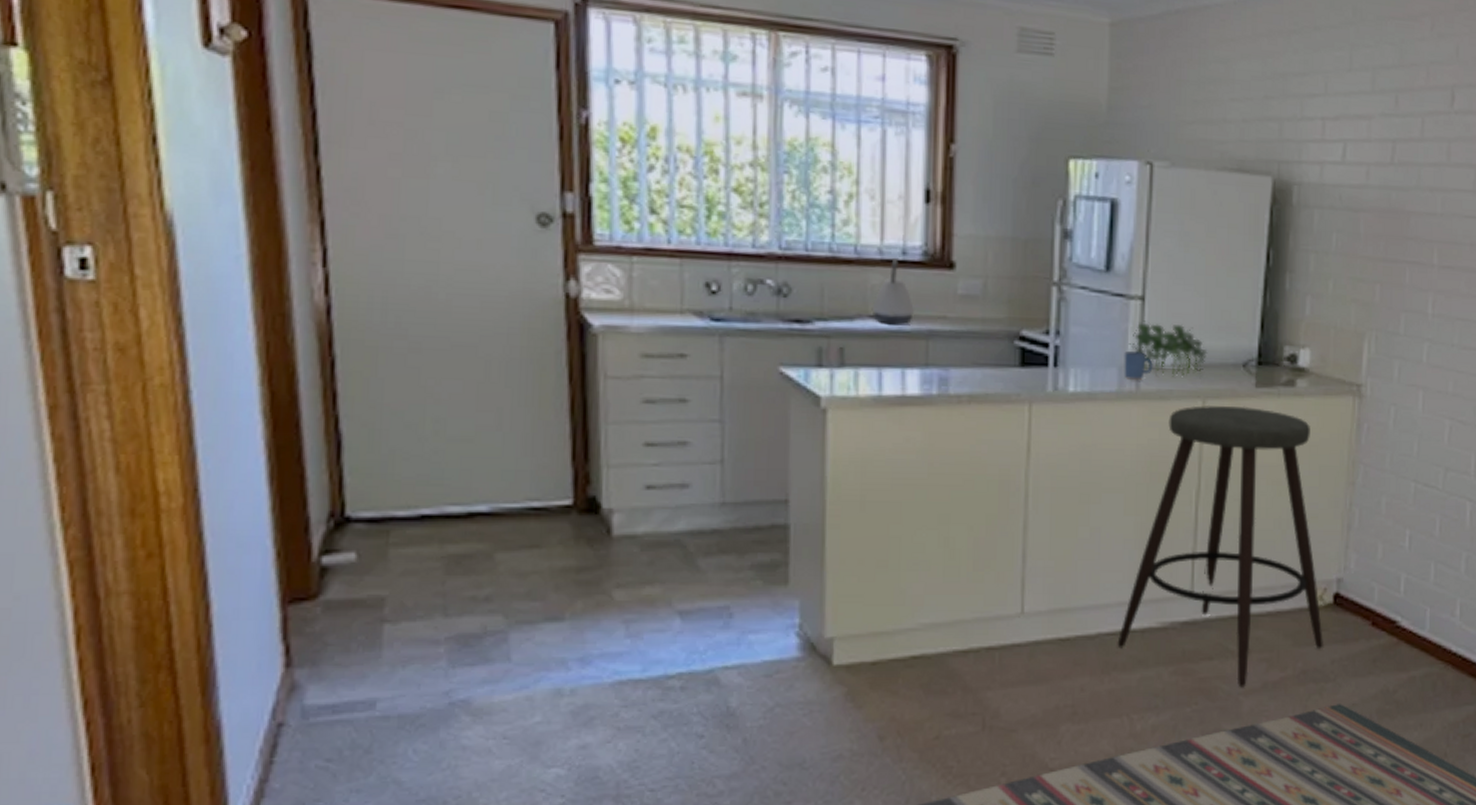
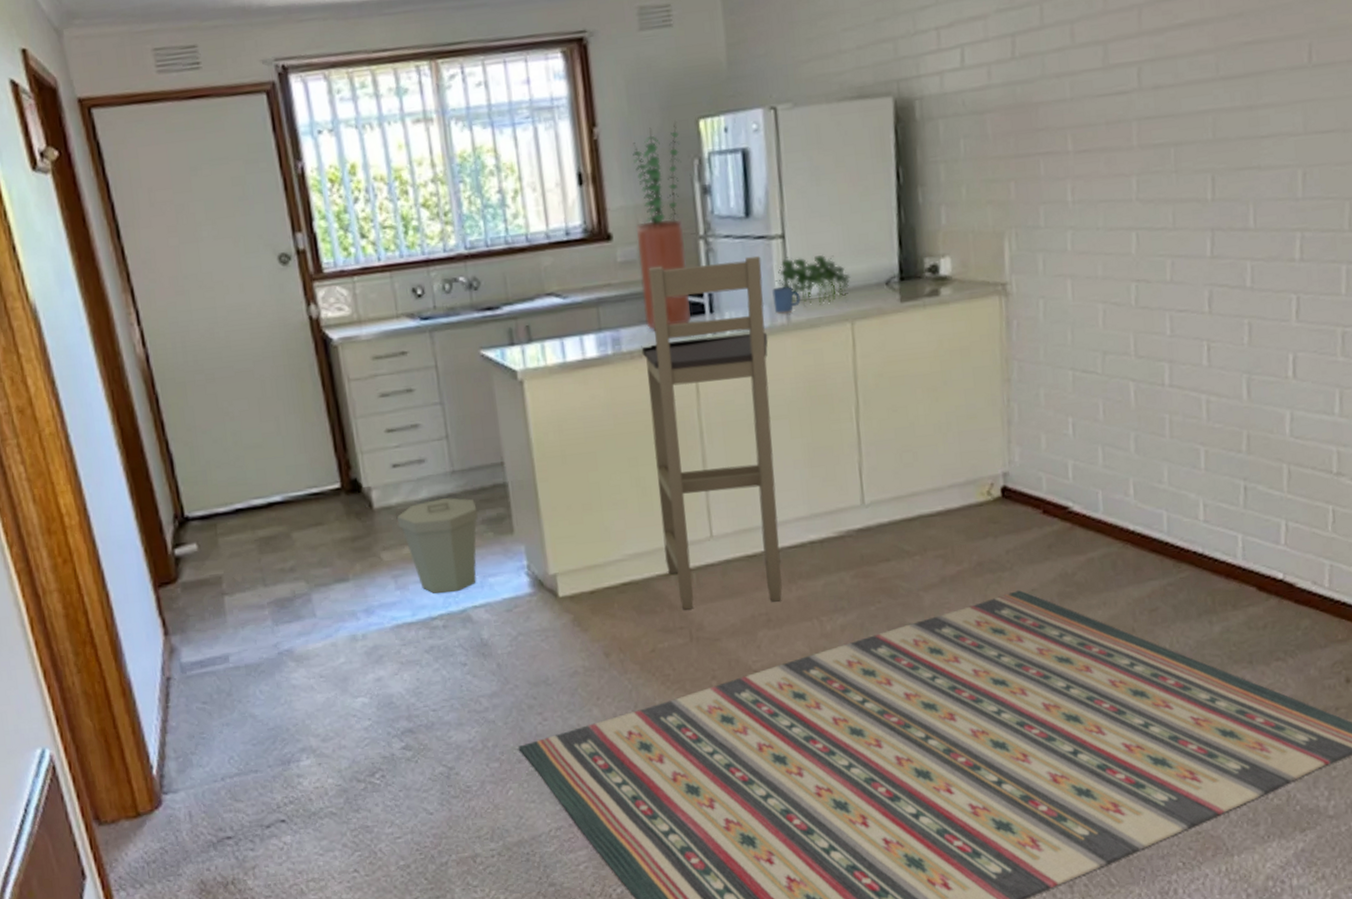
trash can: none [642,534,748,648] -> present [397,498,479,594]
kettle: present [871,259,915,324] -> none [547,240,584,299]
bar stool: none [965,307,1116,694] -> present [641,255,783,610]
vase: none [981,154,1045,375] -> present [632,120,691,330]
bar stool: present [1117,406,1323,688] -> none [799,321,996,584]

